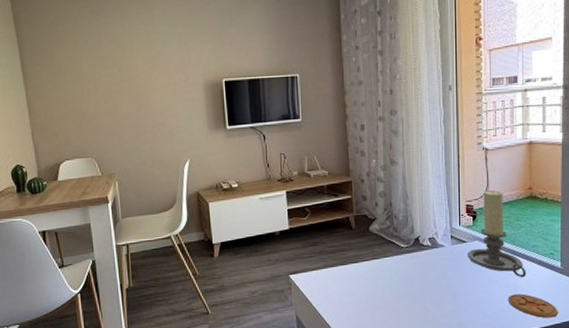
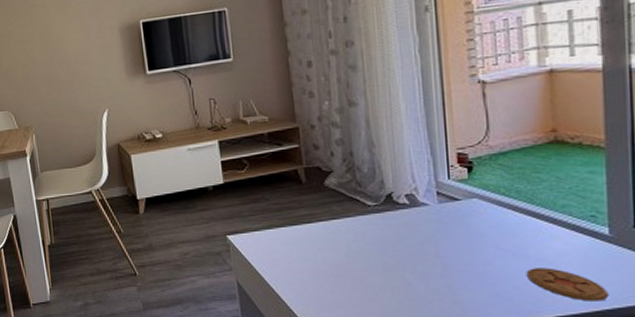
candle holder: present [467,190,527,278] -> none [461,134,554,247]

